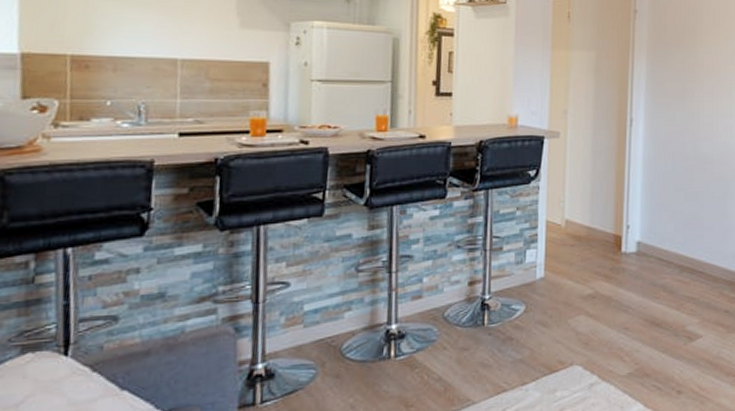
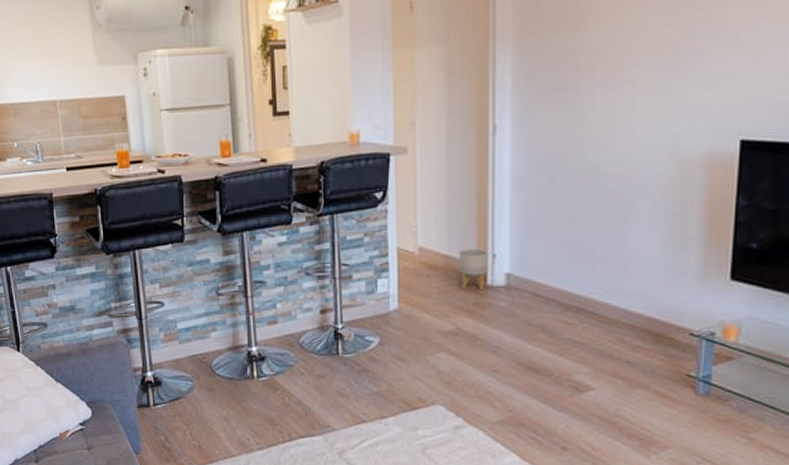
planter: none [600,221,623,257] -> present [460,248,488,291]

